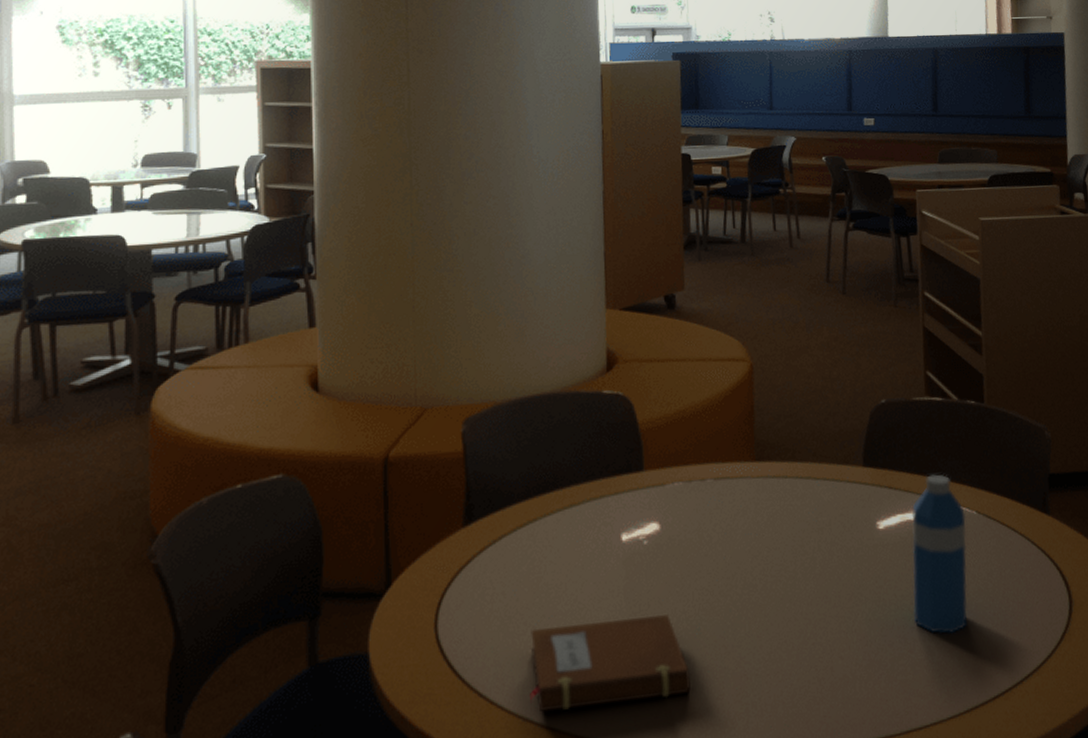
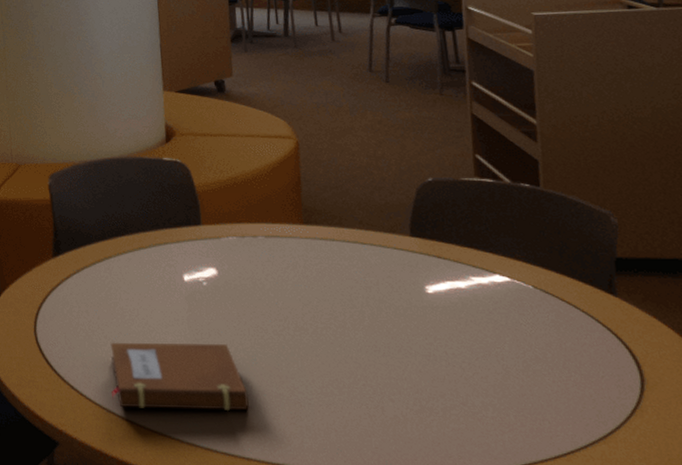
water bottle: present [911,474,967,634] -> none [462,249,524,394]

